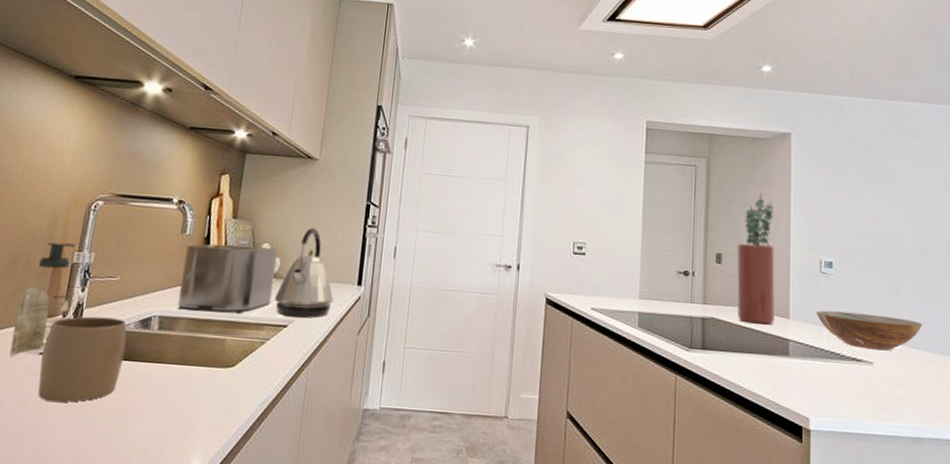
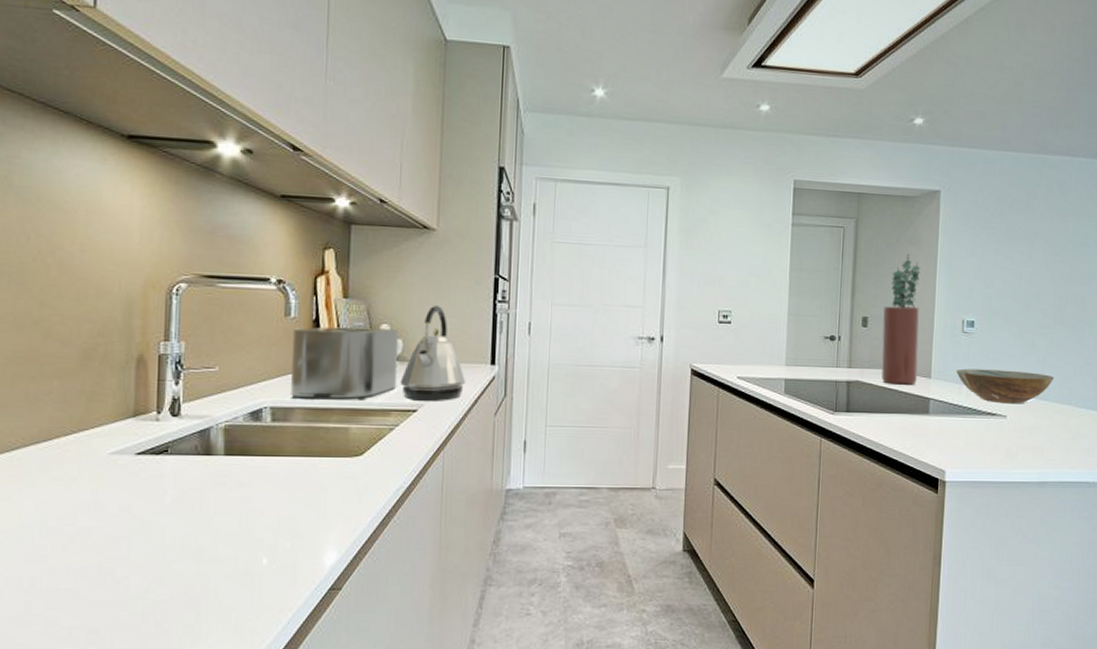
soap dispenser: present [9,242,75,356] -> none [100,331,167,459]
mug: present [38,316,127,402] -> none [139,411,237,502]

